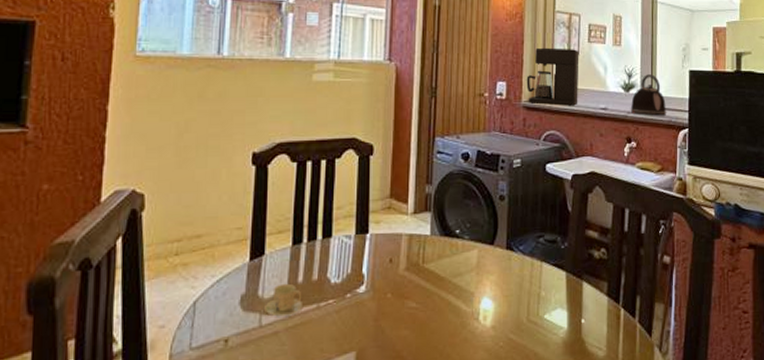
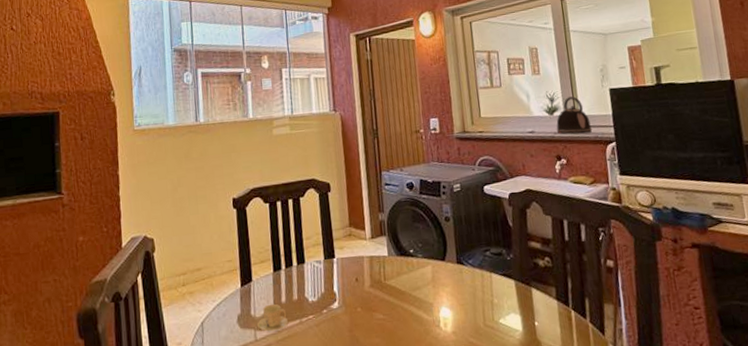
coffee maker: present [526,47,579,107] -> none [456,82,506,135]

